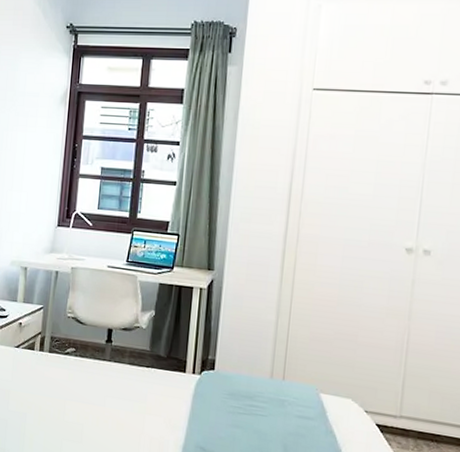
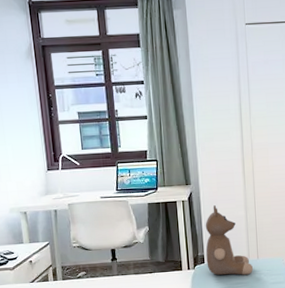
teddy bear: none [217,301,276,398] -> present [205,205,254,275]

